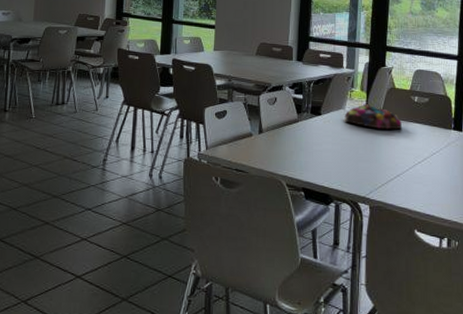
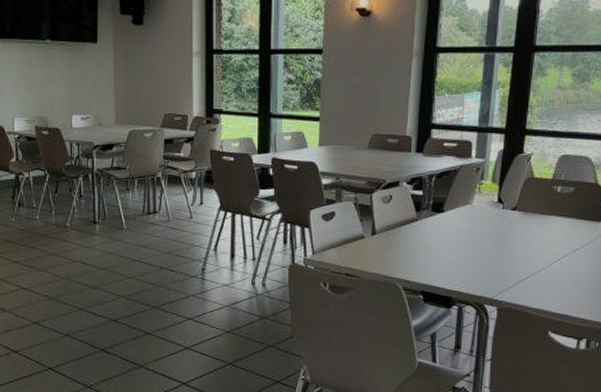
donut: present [343,103,402,130] -> none [470,196,540,225]

